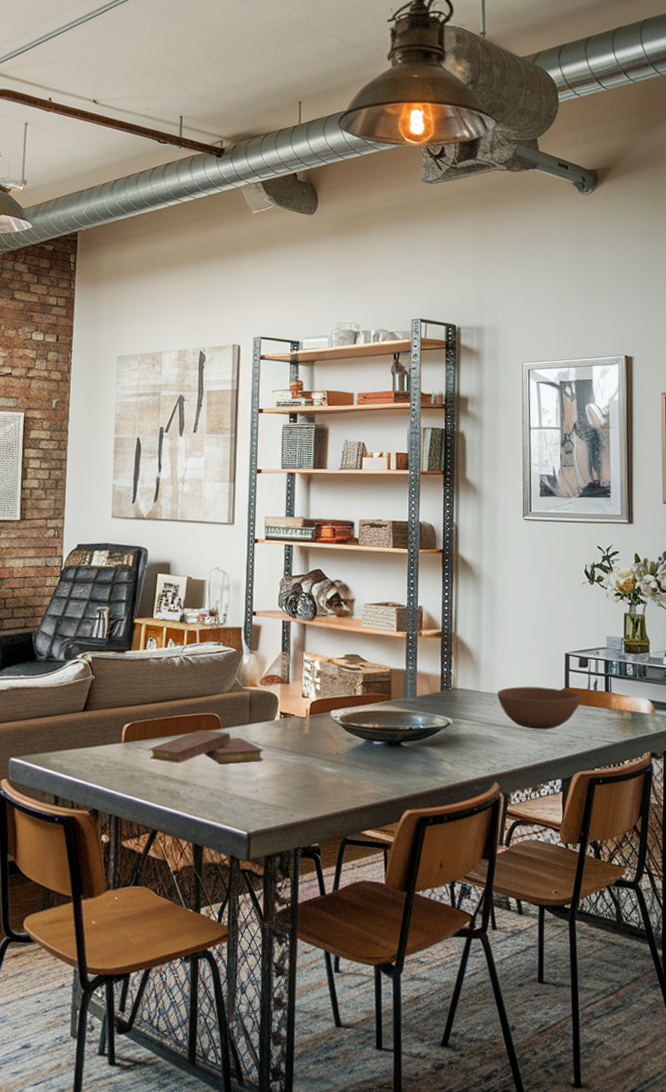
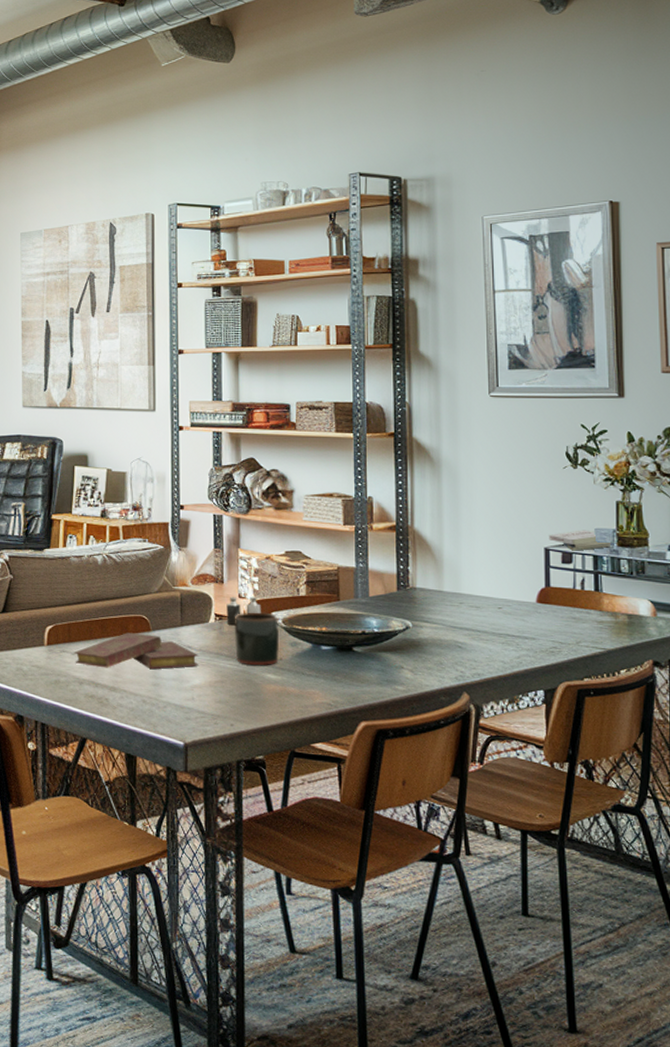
candle: none [290,696,322,722] -> present [226,597,261,625]
mug: none [296,710,338,759] -> present [234,612,280,665]
bowl: present [497,686,582,730] -> none [463,586,566,634]
books: none [569,638,620,656] -> present [549,530,612,551]

